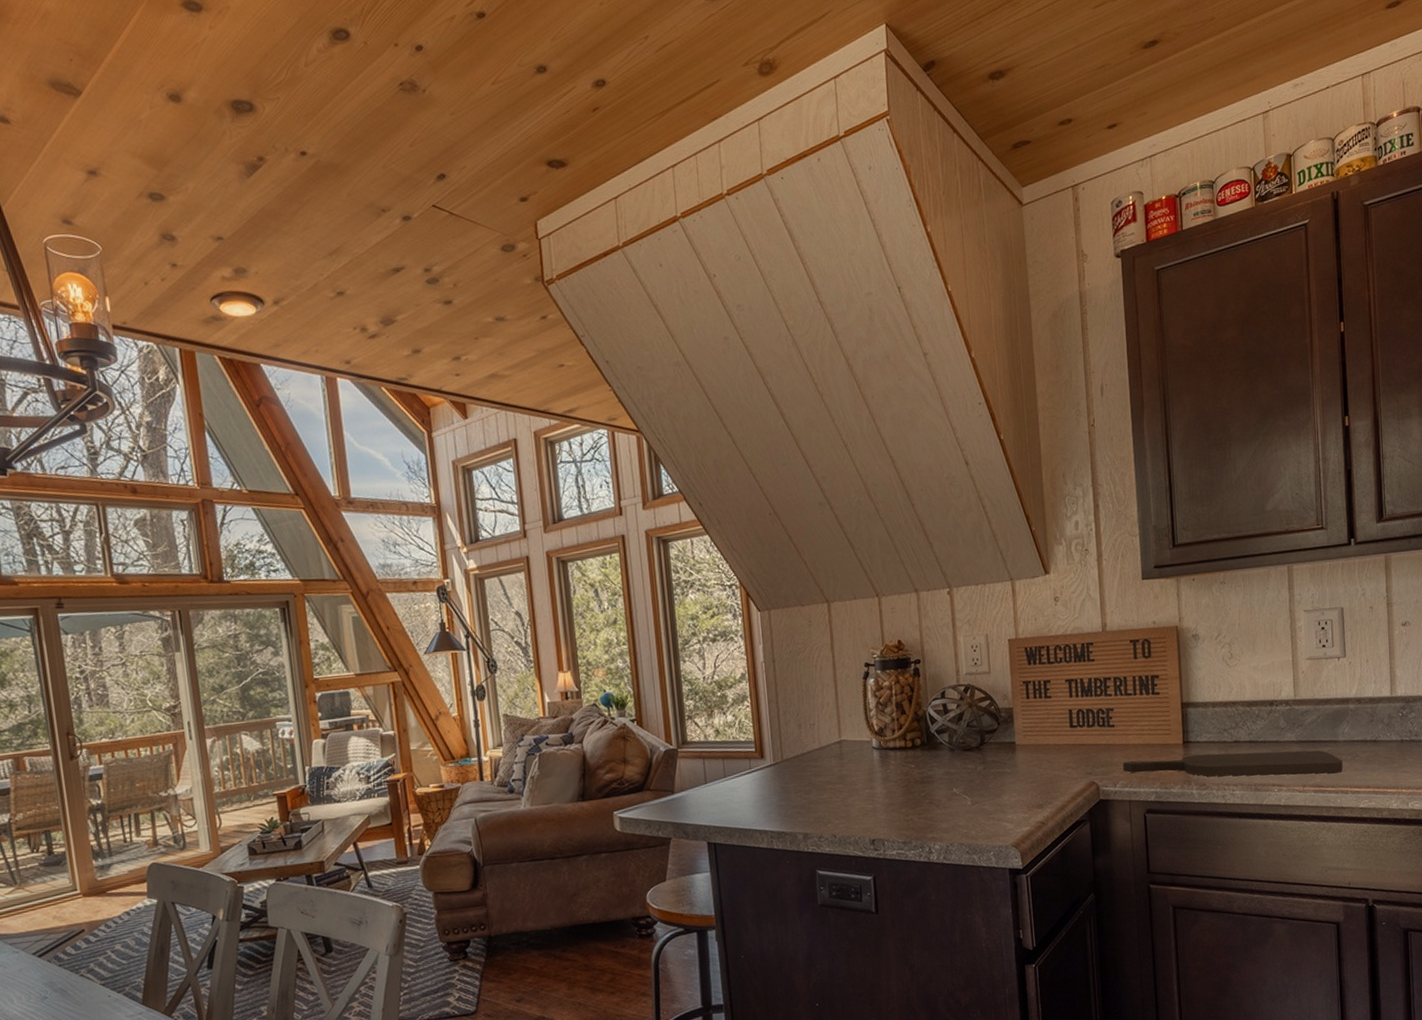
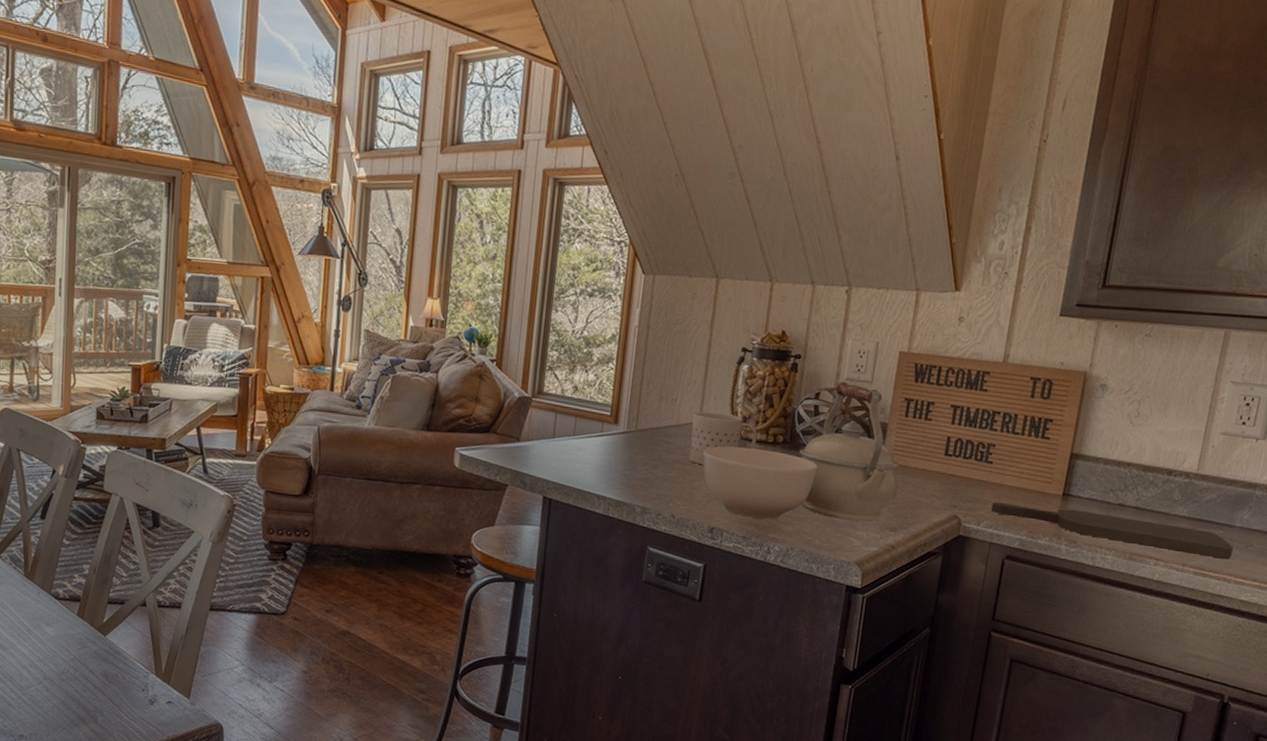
mug: none [833,728,898,782] -> present [688,411,758,466]
bowl: none [848,754,959,823] -> present [702,445,818,519]
kettle: none [938,677,1036,807] -> present [799,382,899,522]

